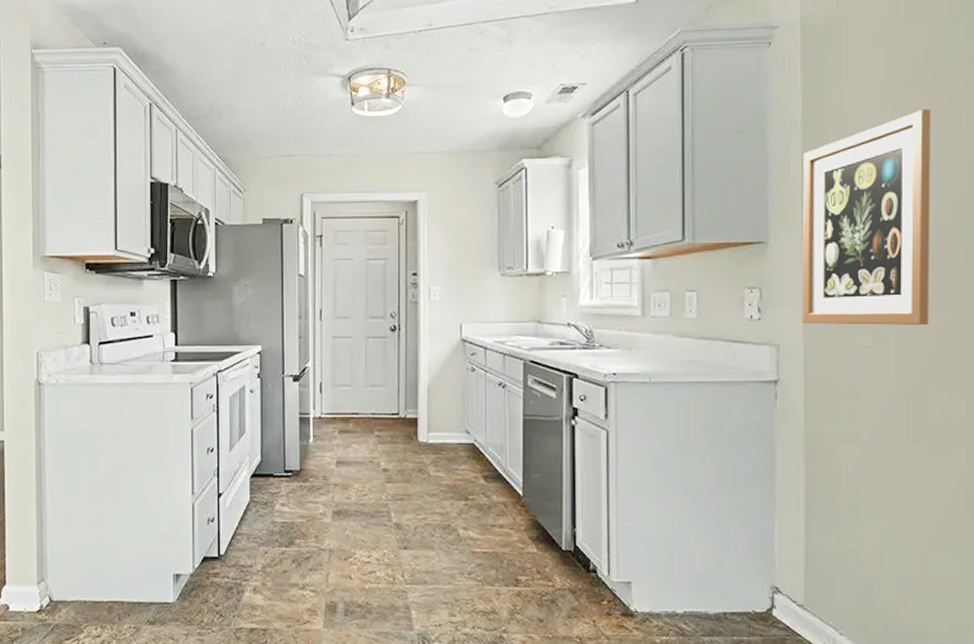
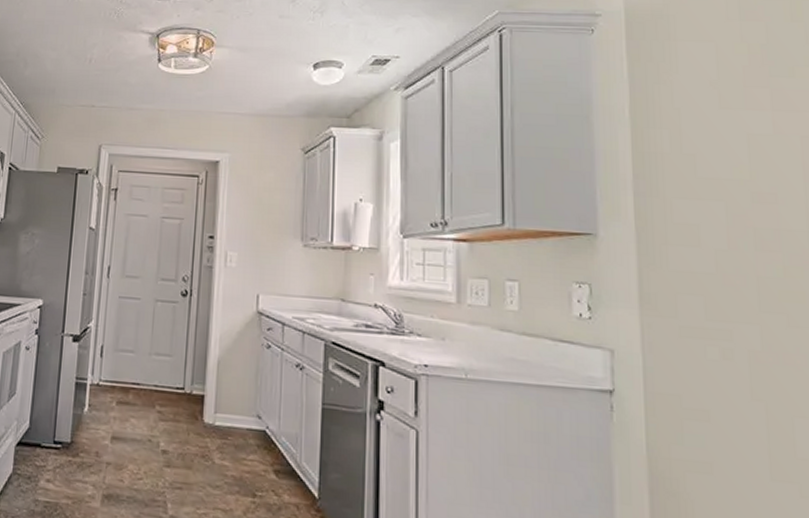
wall art: present [802,108,931,325] -> none [633,107,787,342]

